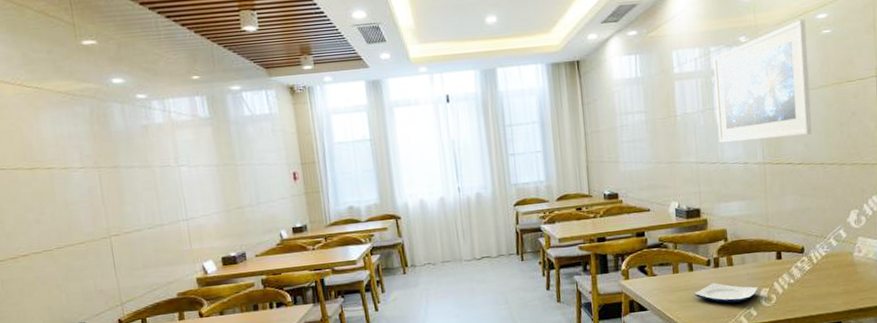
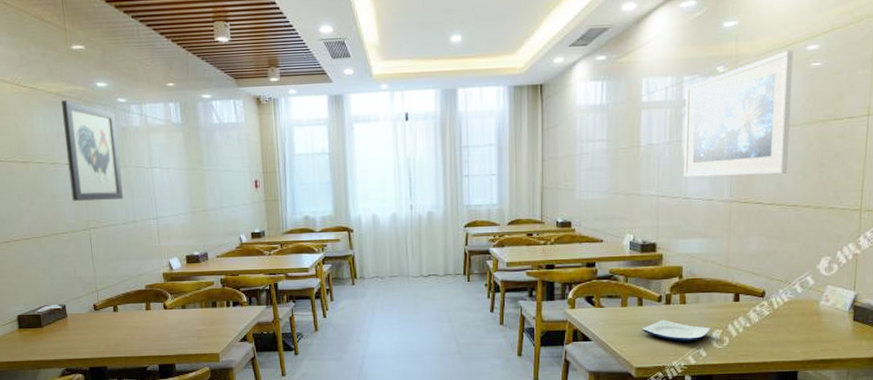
wall art: none [72,99,148,208] -> present [61,100,123,201]

